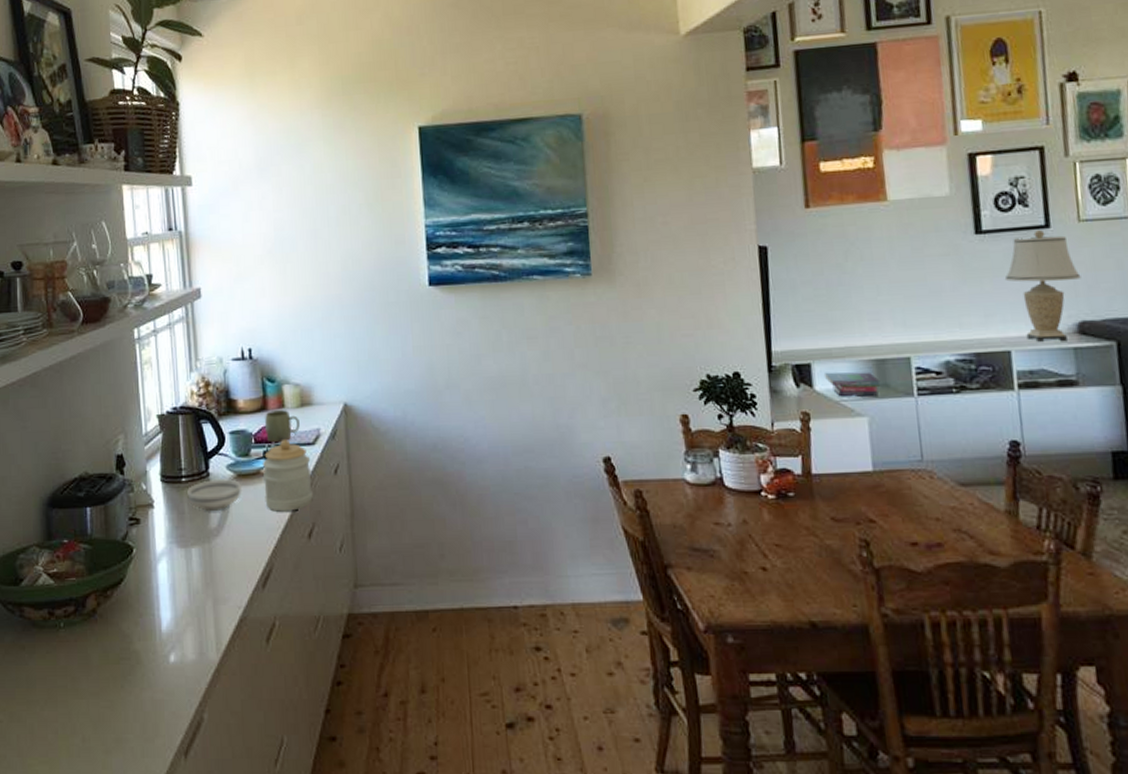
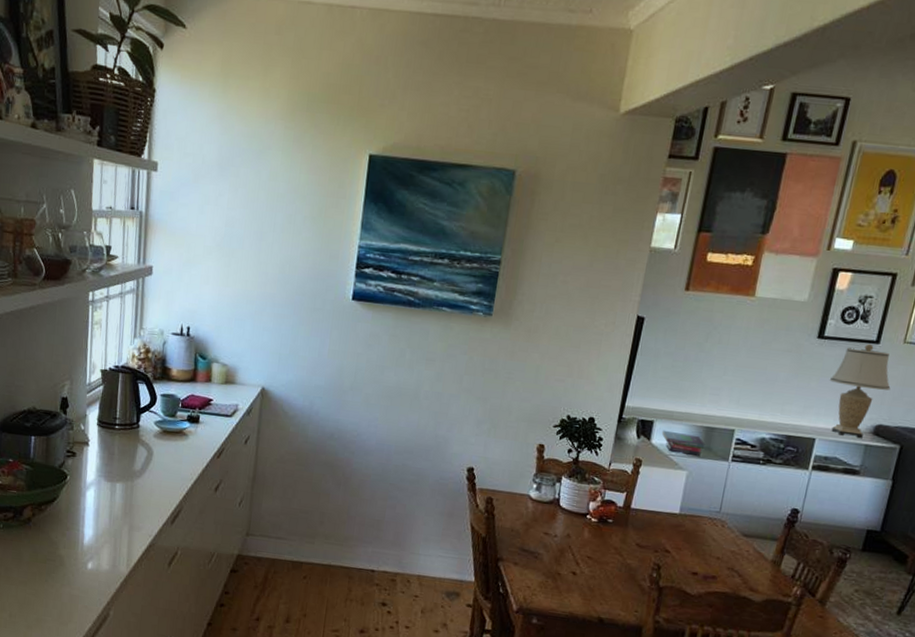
bowl: present [187,479,243,511] -> none [118,431,166,457]
jar: present [262,440,313,512] -> none [183,408,227,468]
mug: present [264,410,300,442] -> none [191,382,222,410]

